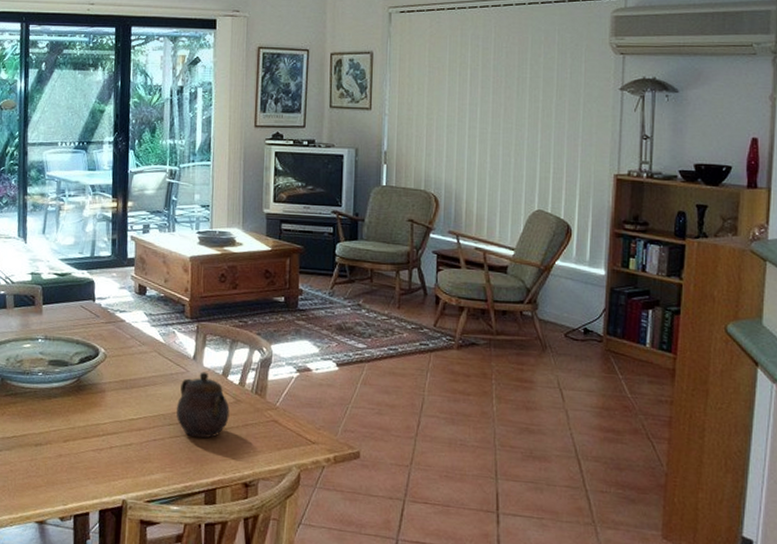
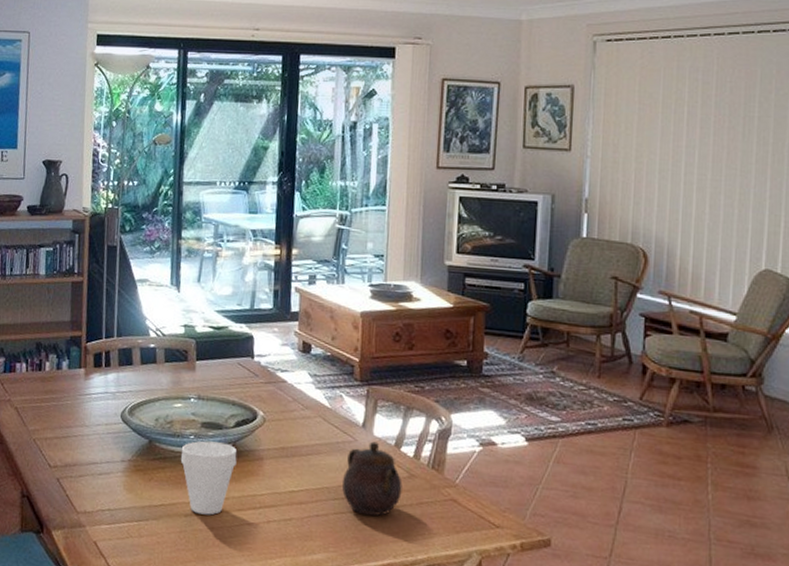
cup: none [30,377,82,444] -> present [180,440,237,515]

